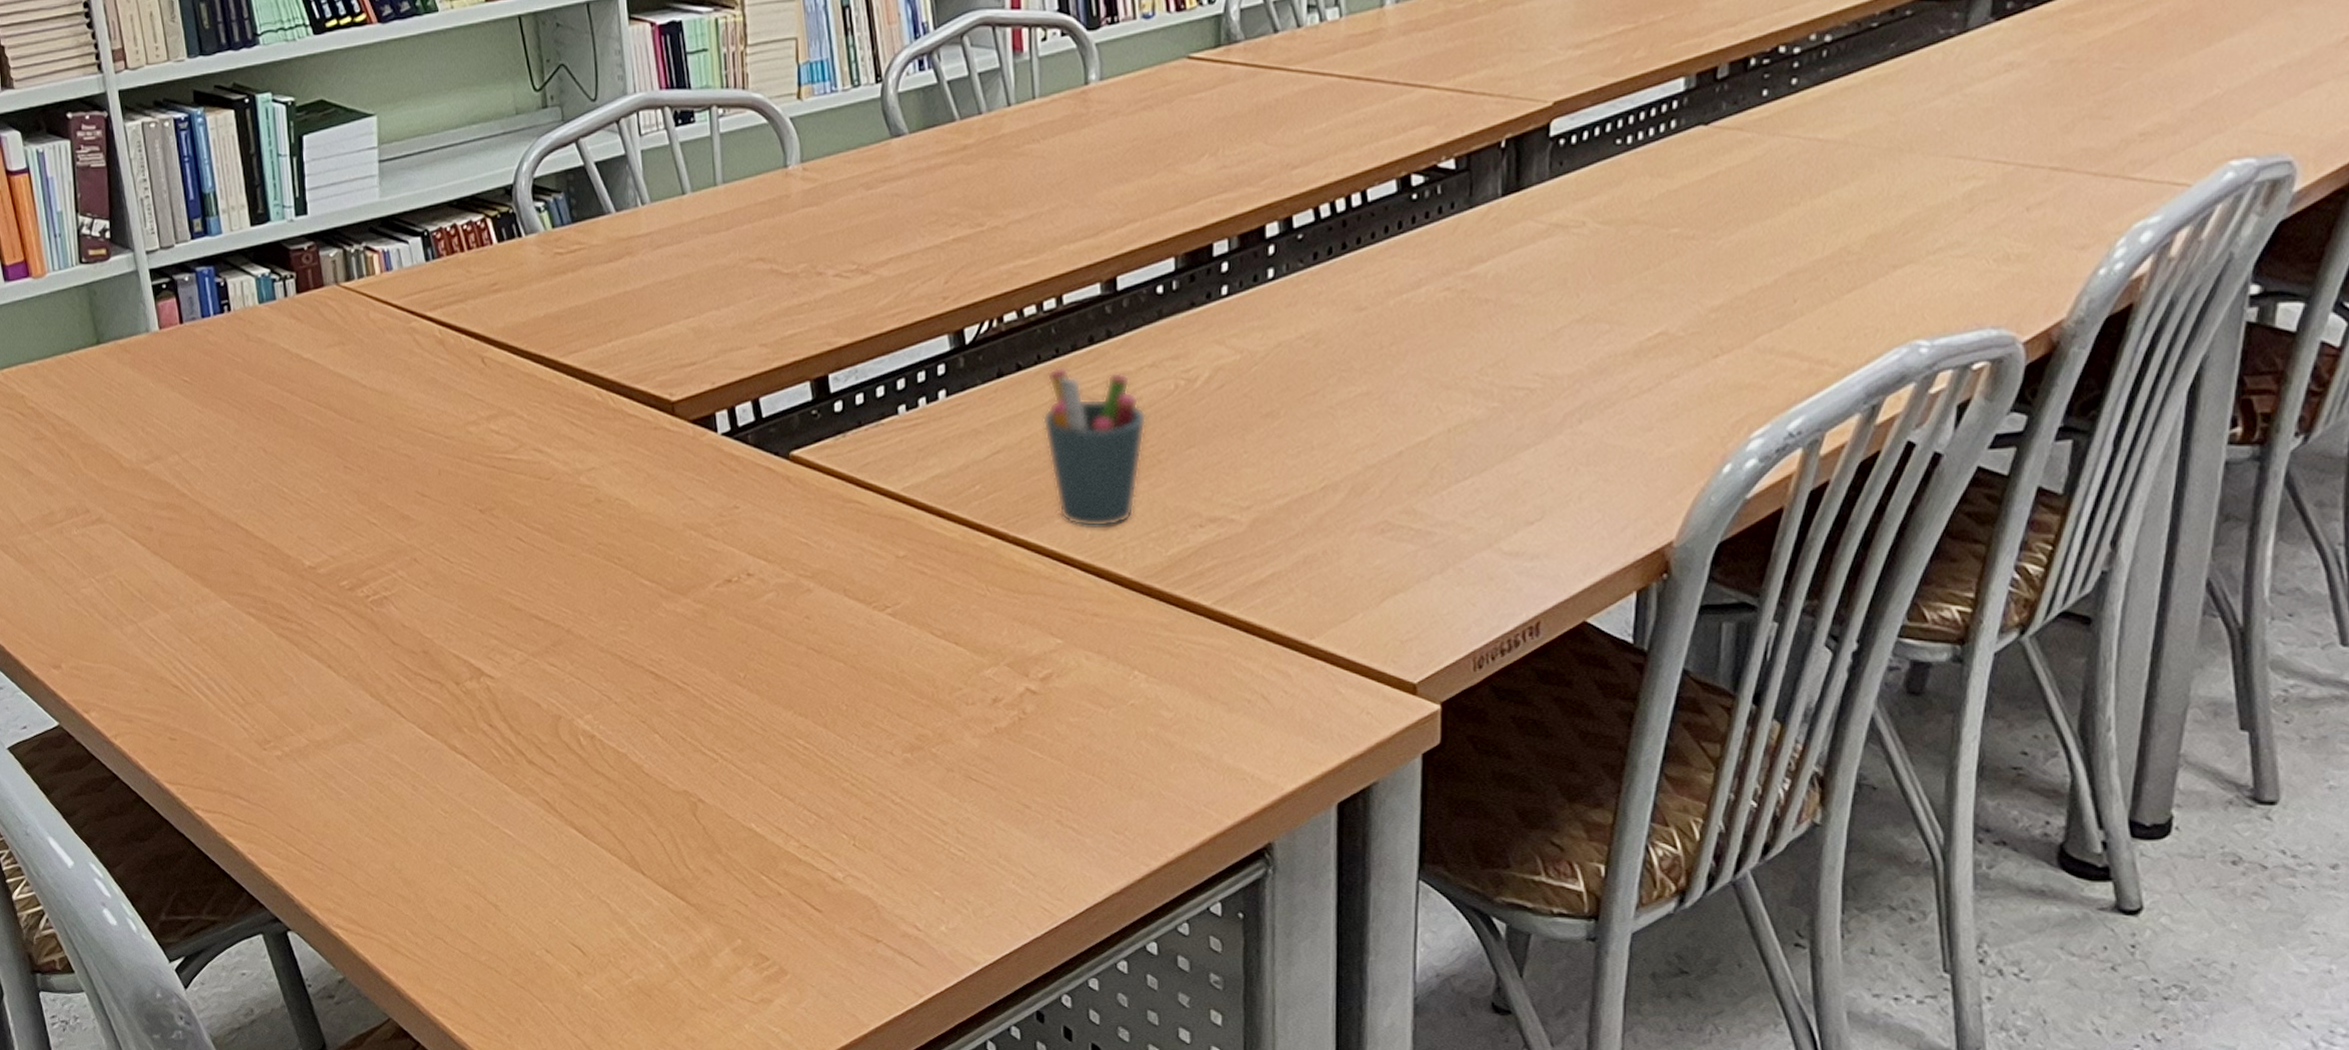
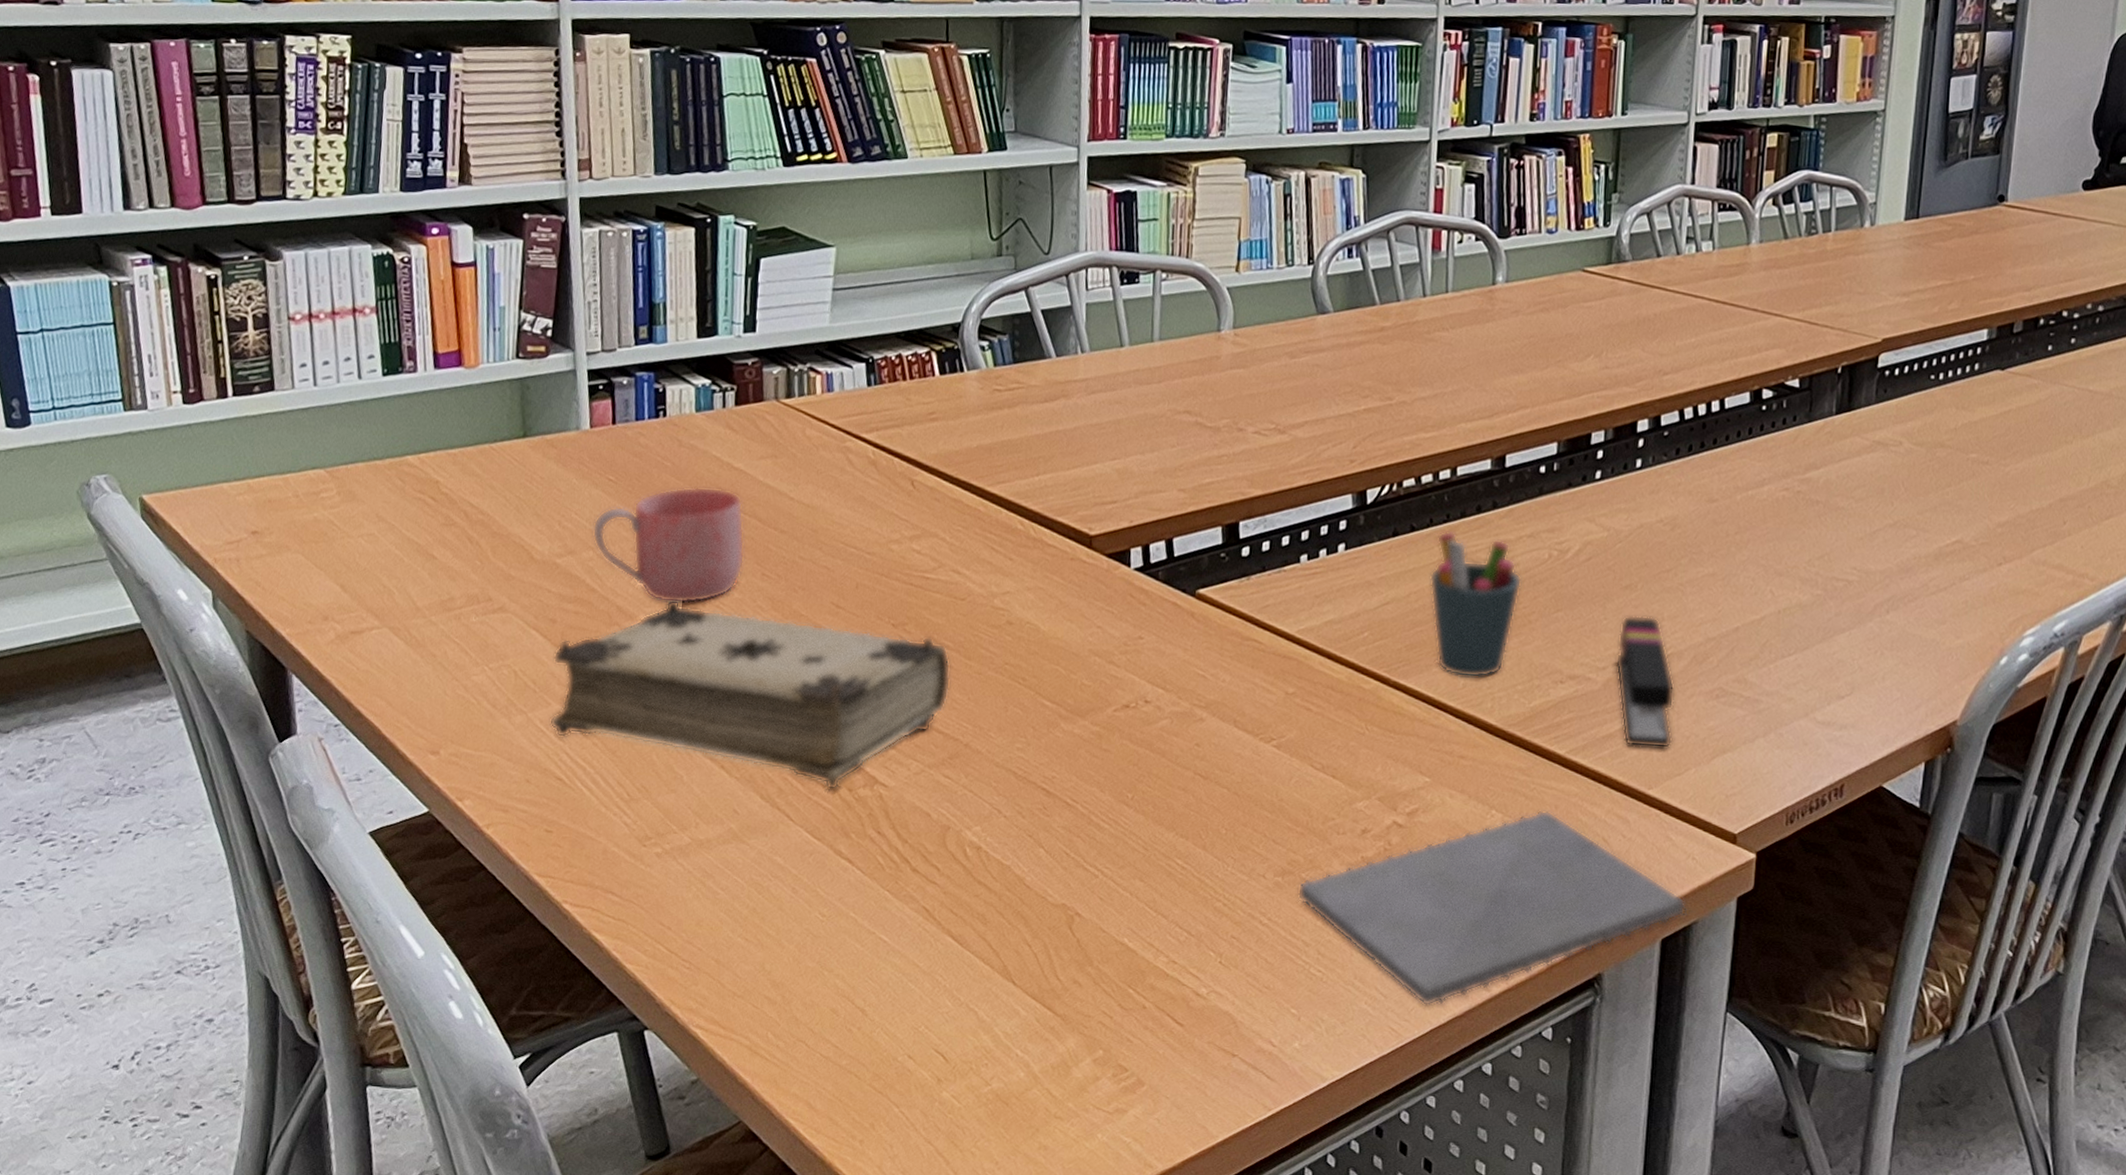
book: none [154,500,546,685] -> present [549,600,951,791]
mug: none [174,381,326,504] -> present [592,486,745,605]
notepad: none [929,668,1366,884] -> present [1297,810,1689,1007]
stapler: none [1261,445,1334,593] -> present [1615,615,1675,749]

